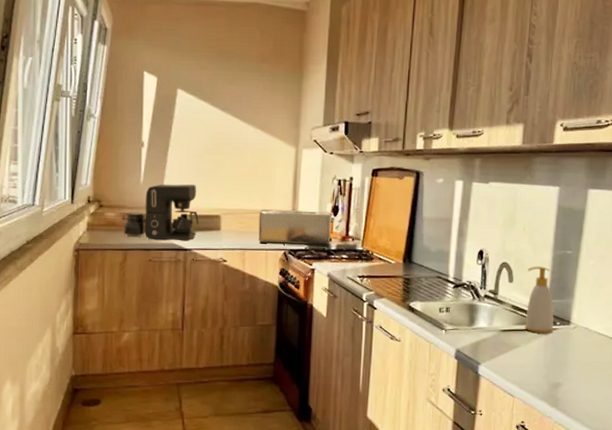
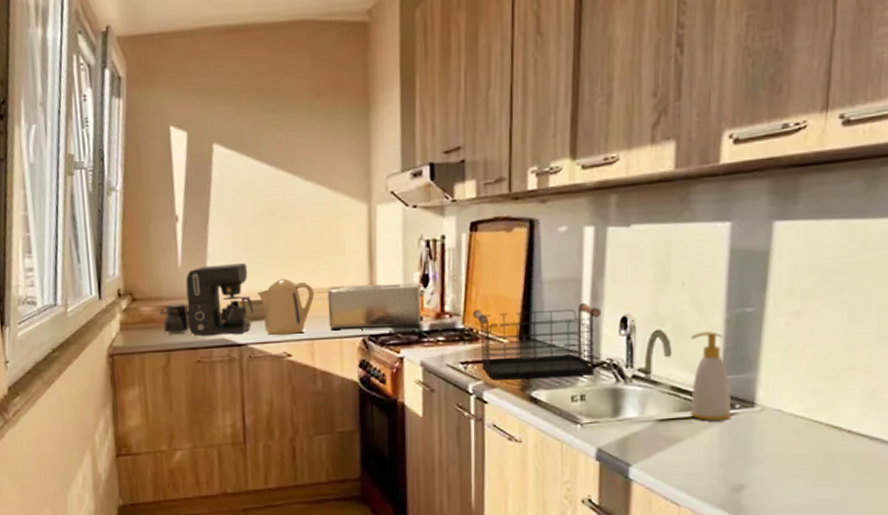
kettle: none [203,199,249,245] -> present [257,278,315,336]
dish rack: none [369,236,465,293] -> present [472,302,602,380]

